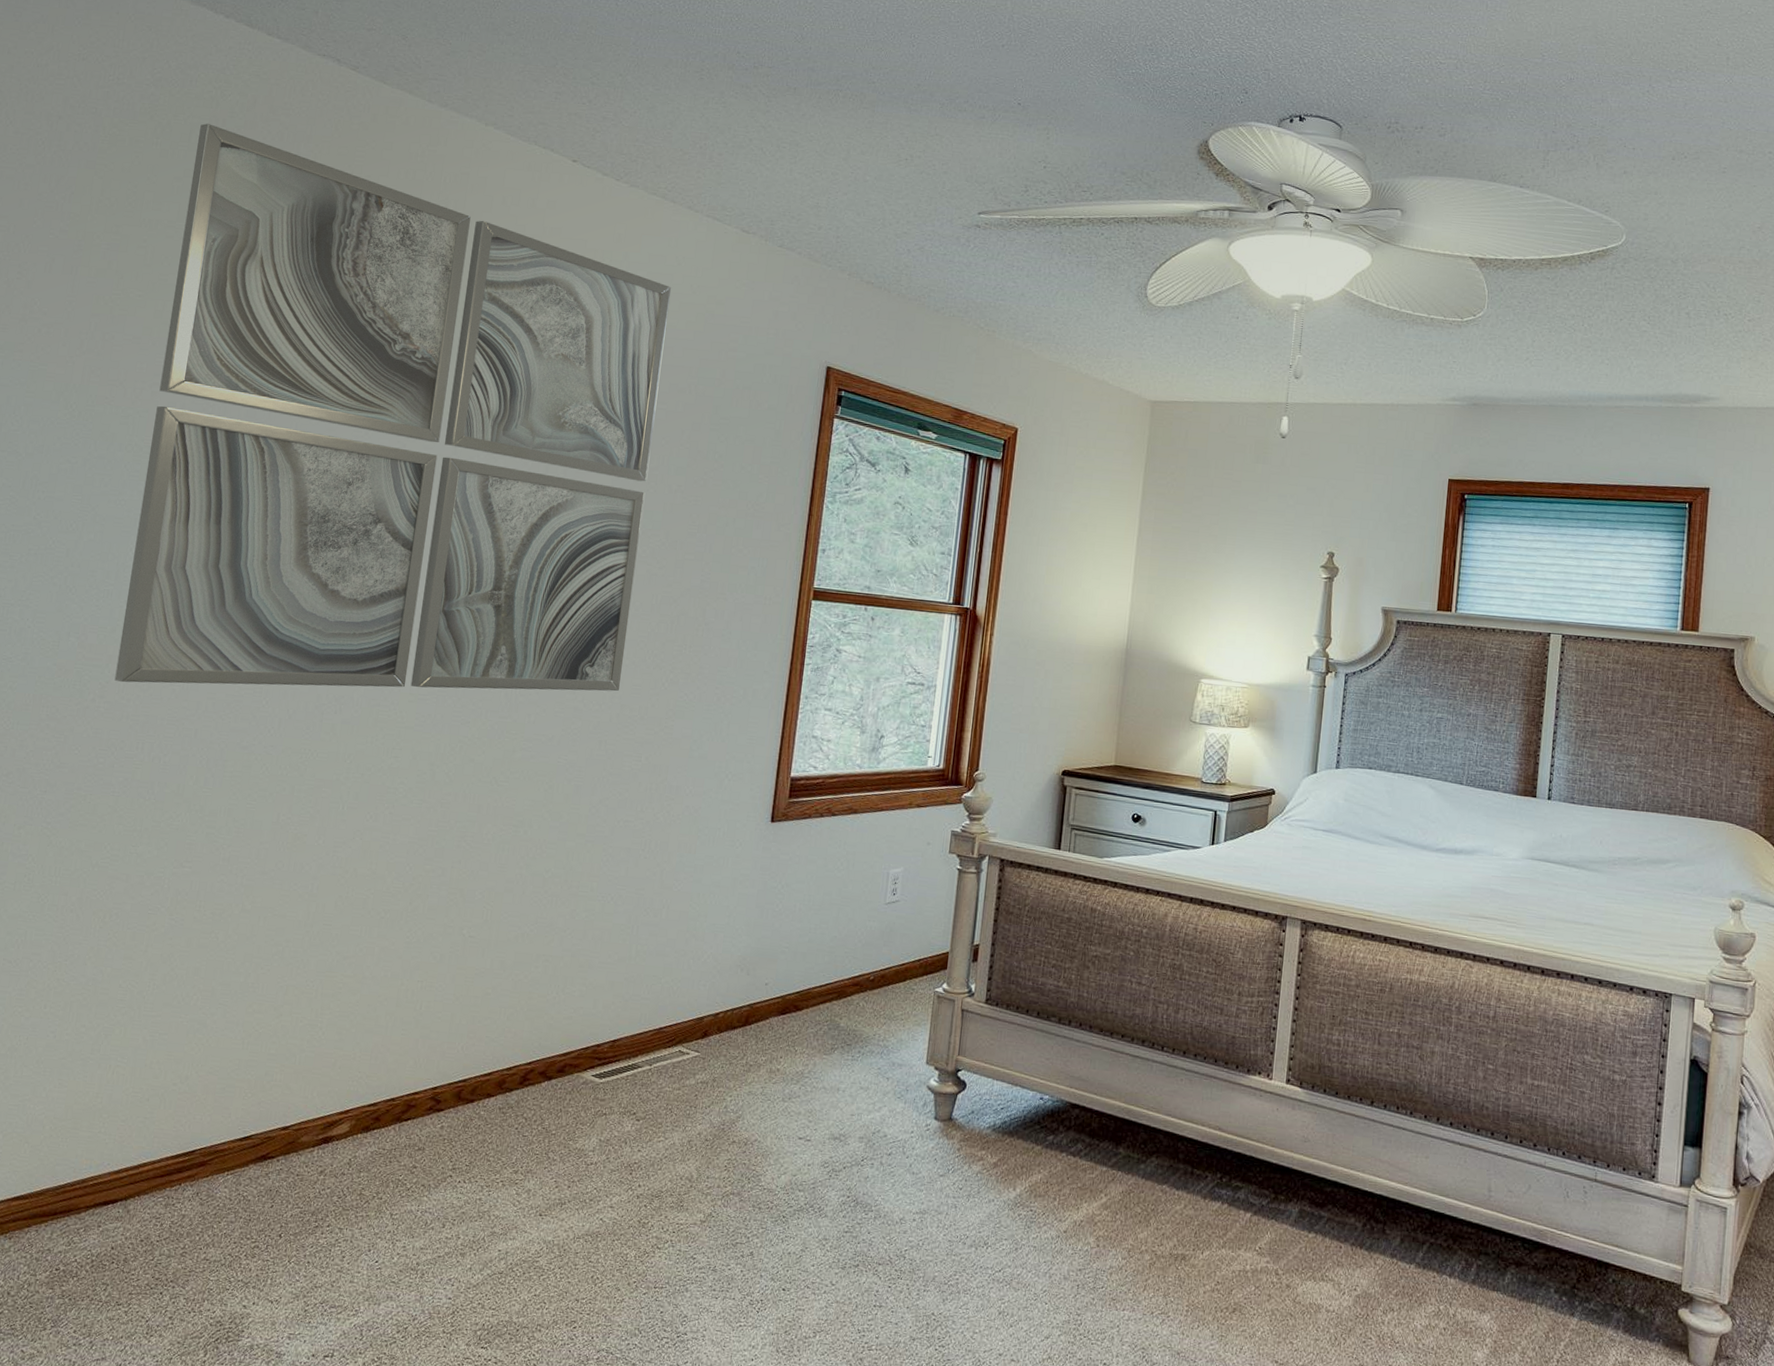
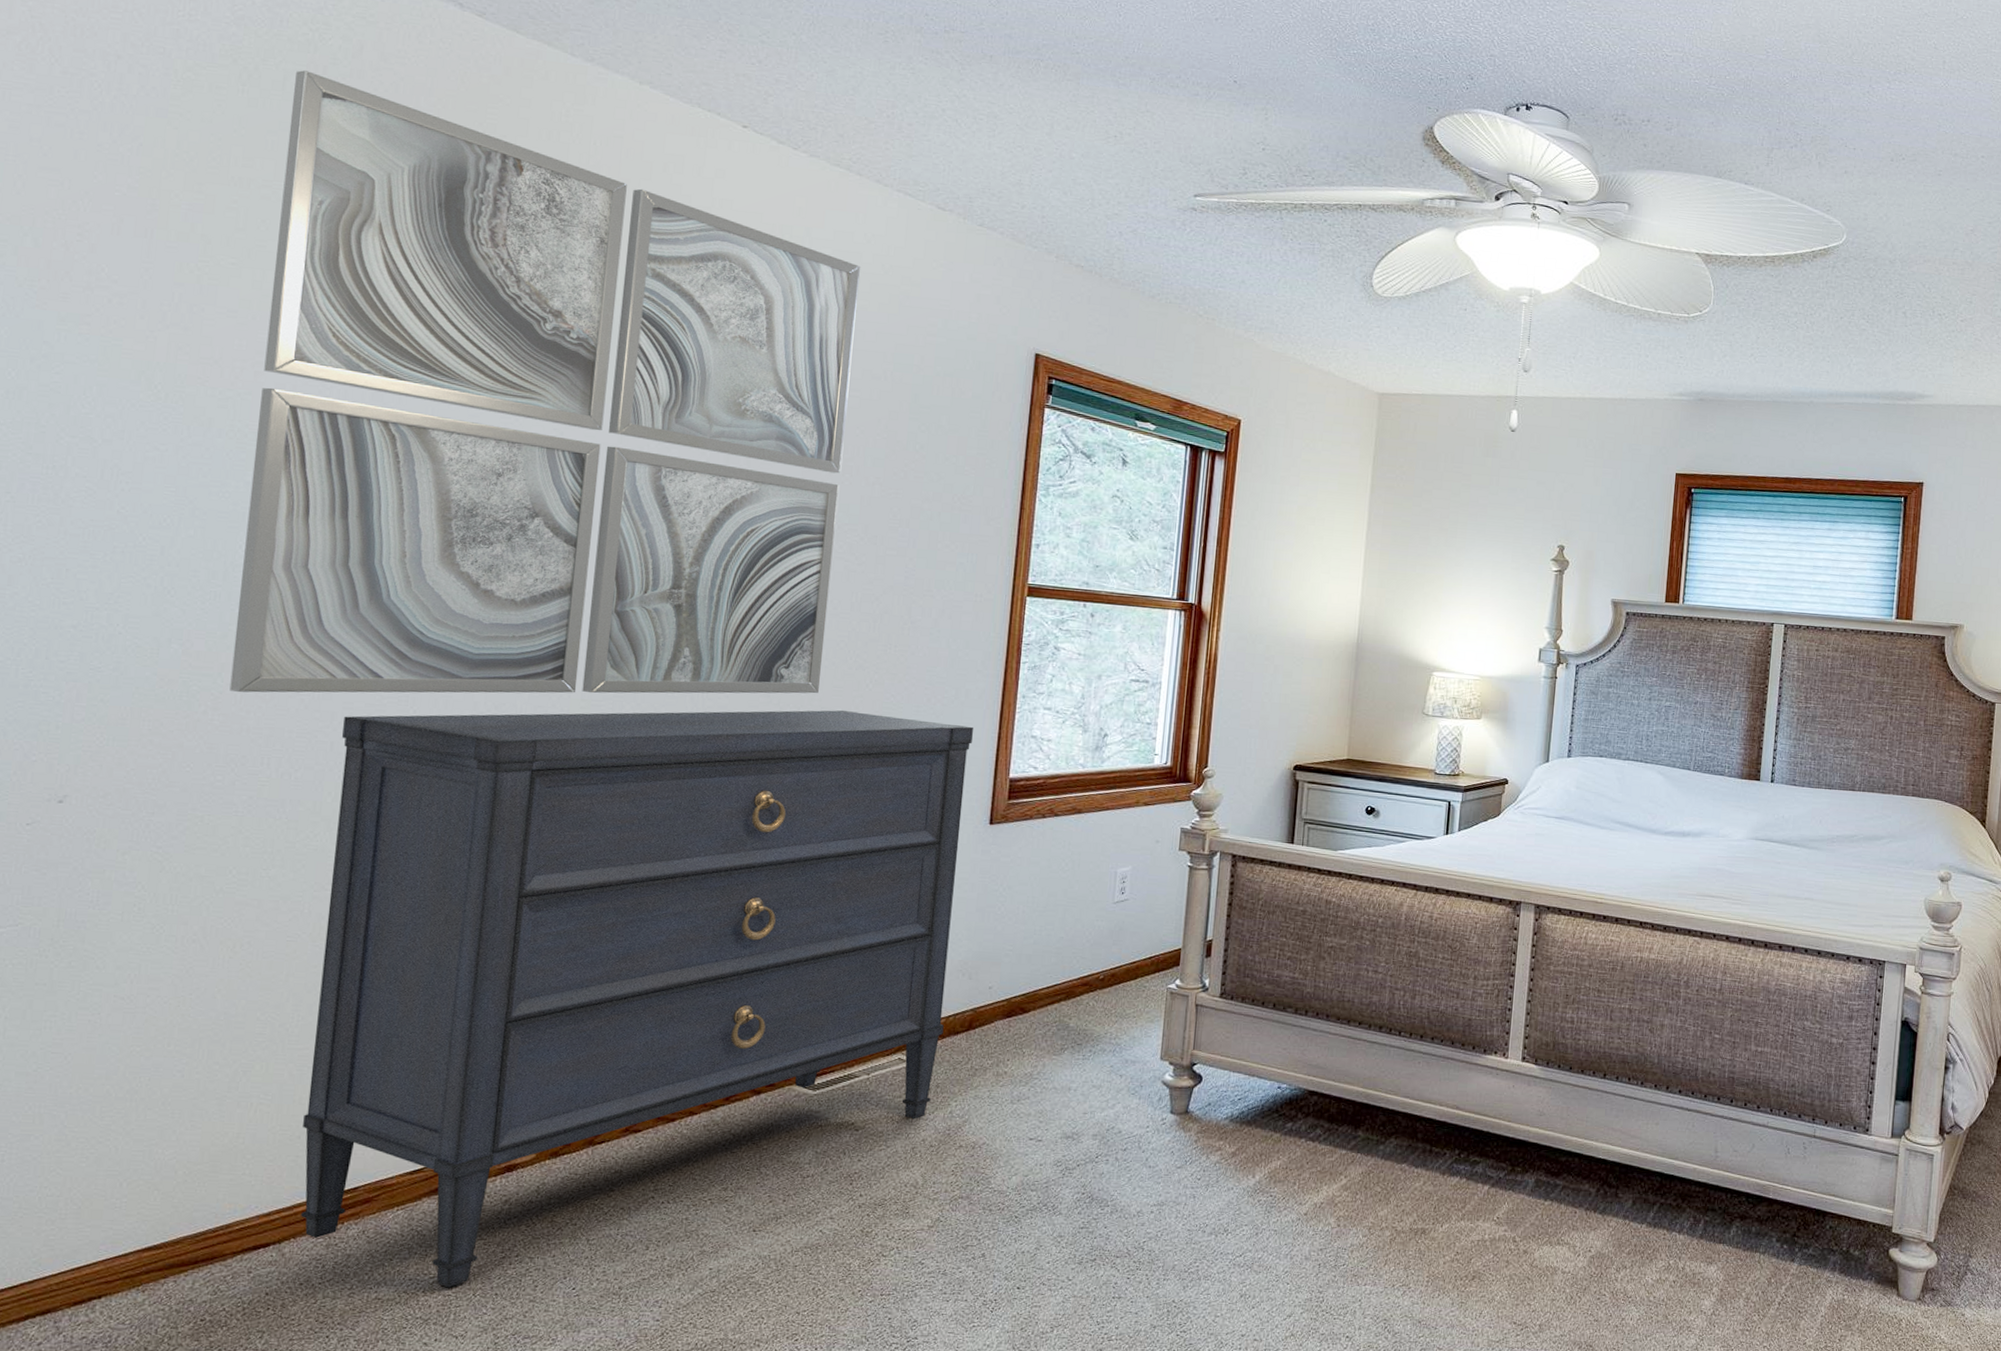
dresser: none [144,705,759,1254] -> present [300,710,973,1288]

